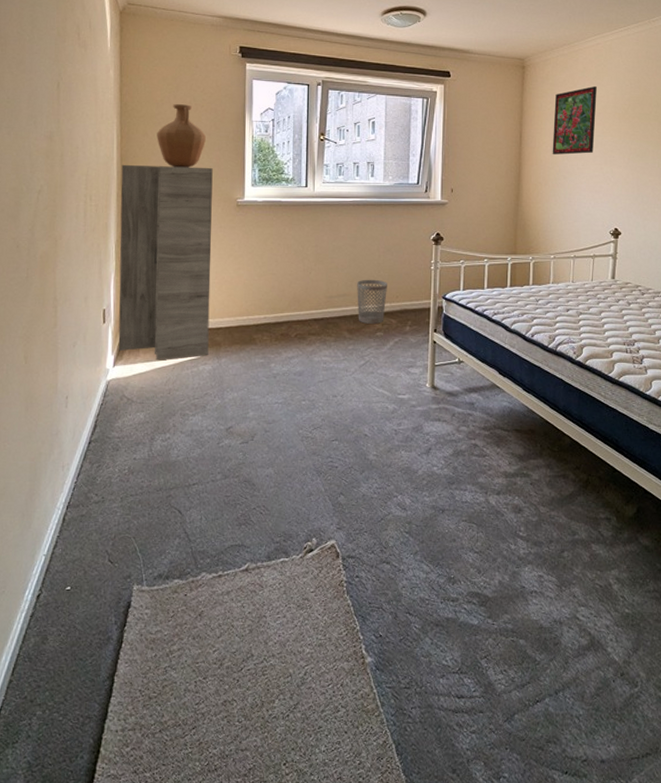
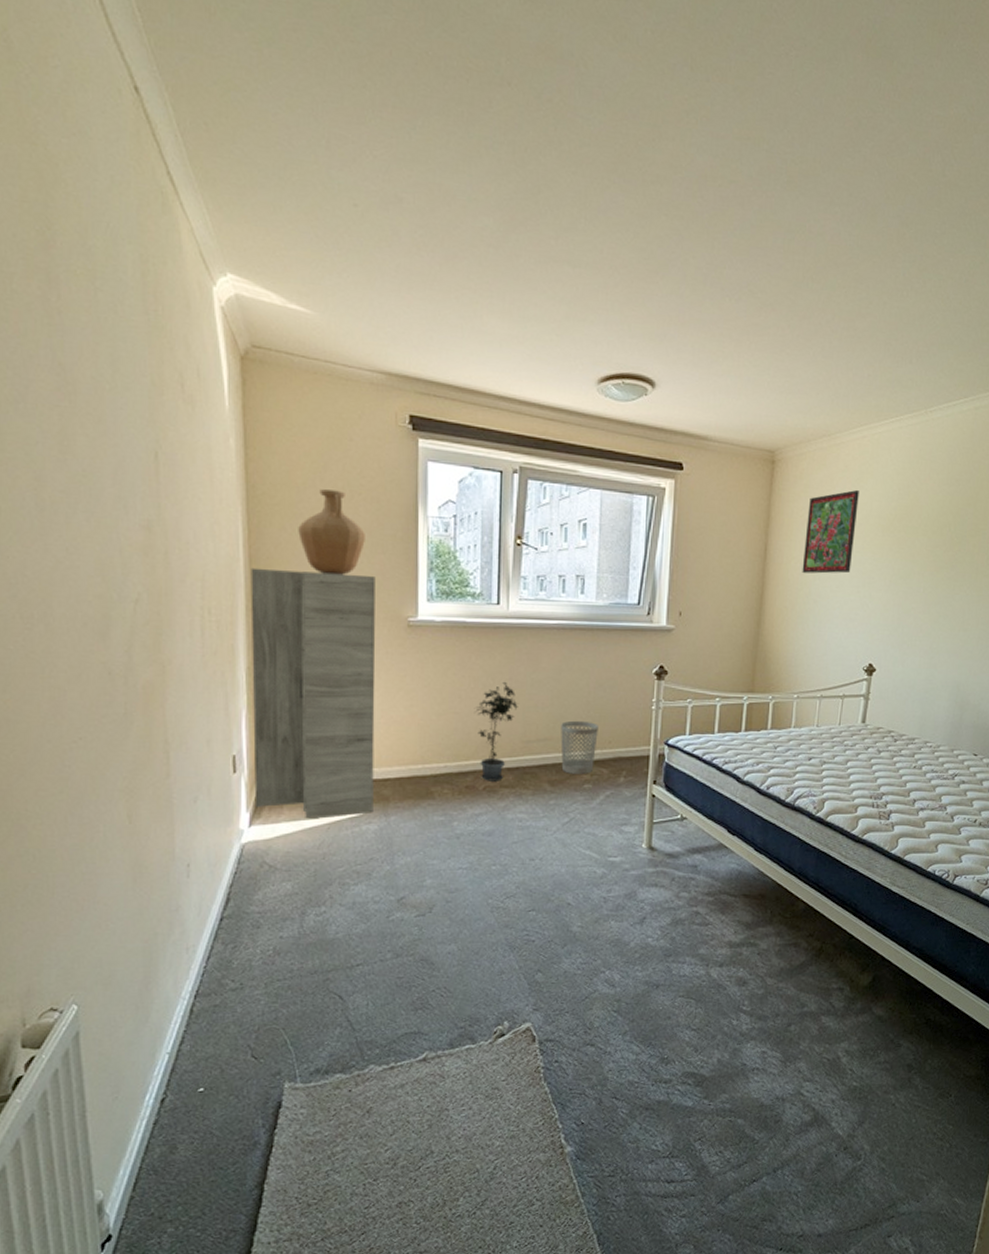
potted plant: none [288,248,322,330] -> present [475,681,518,781]

